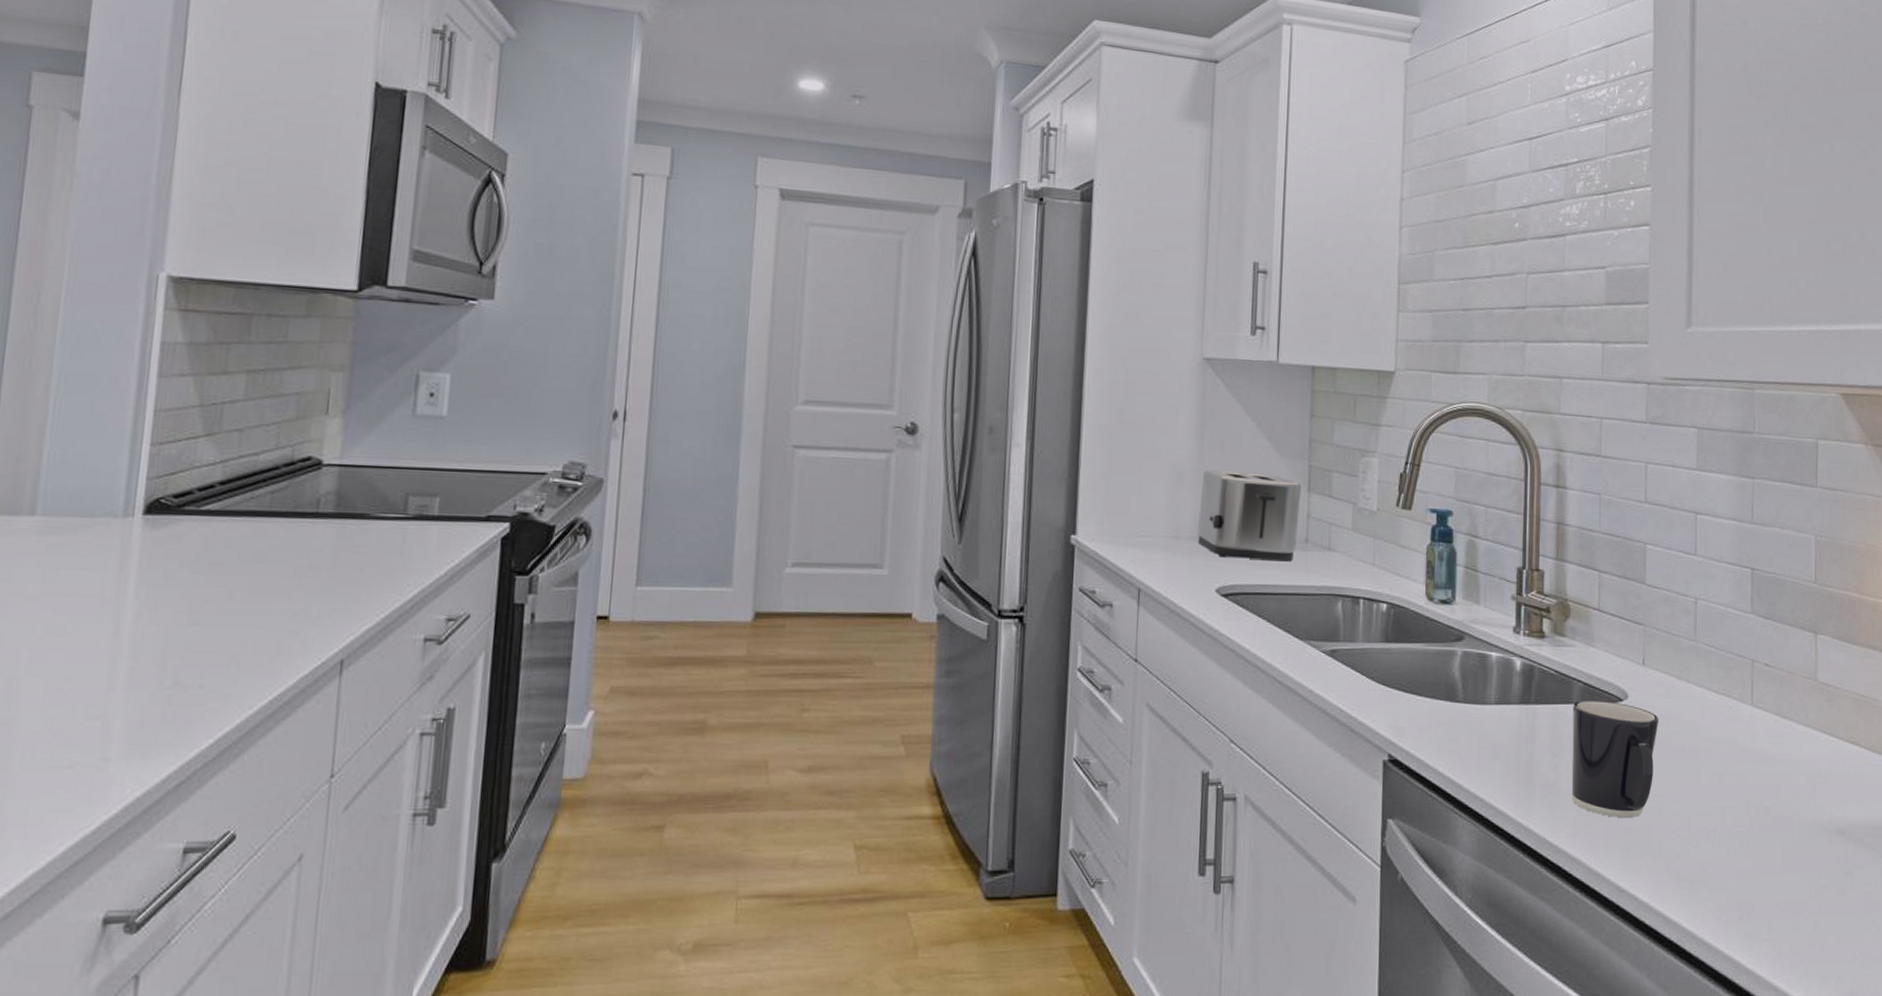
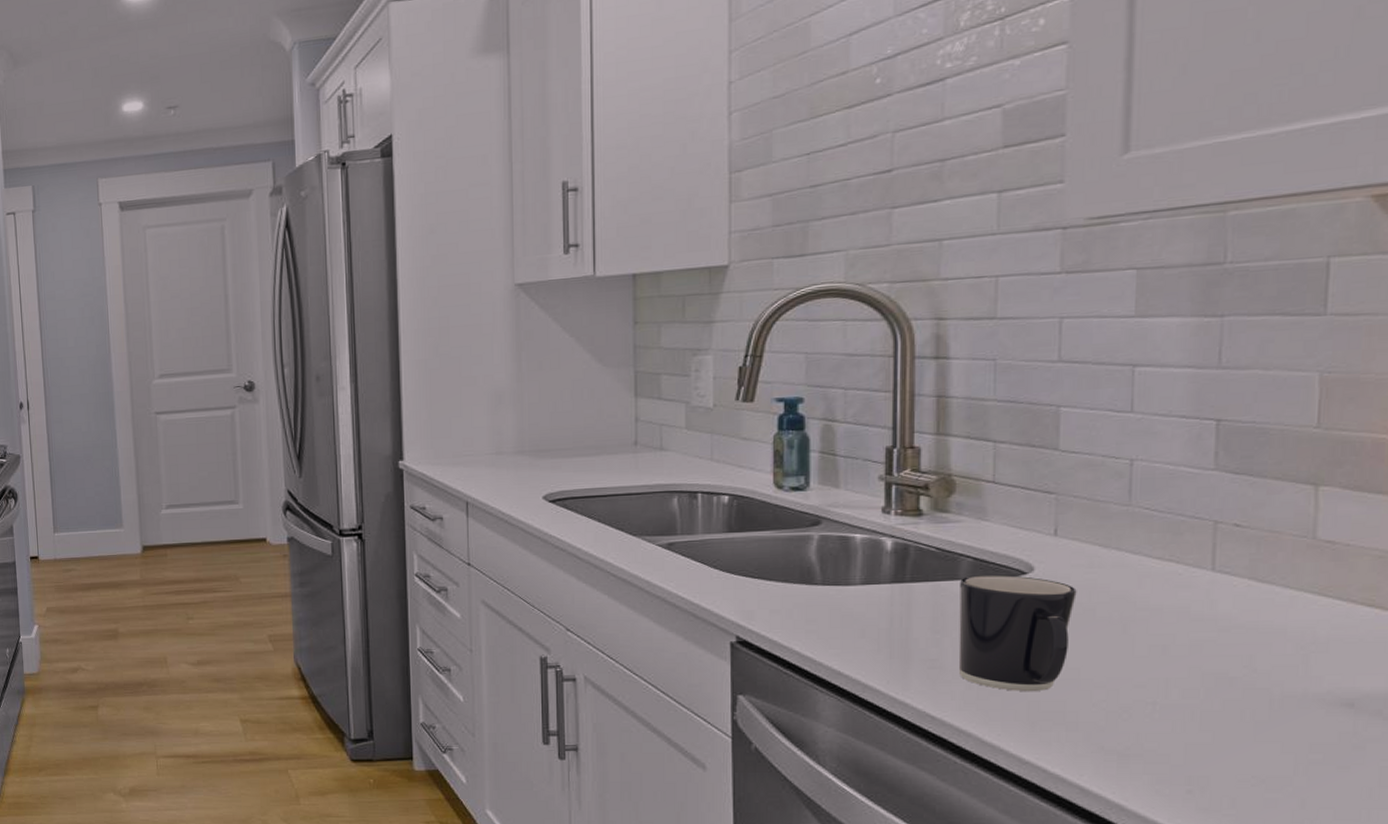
toaster: present [1198,469,1302,562] -> none [521,385,628,467]

